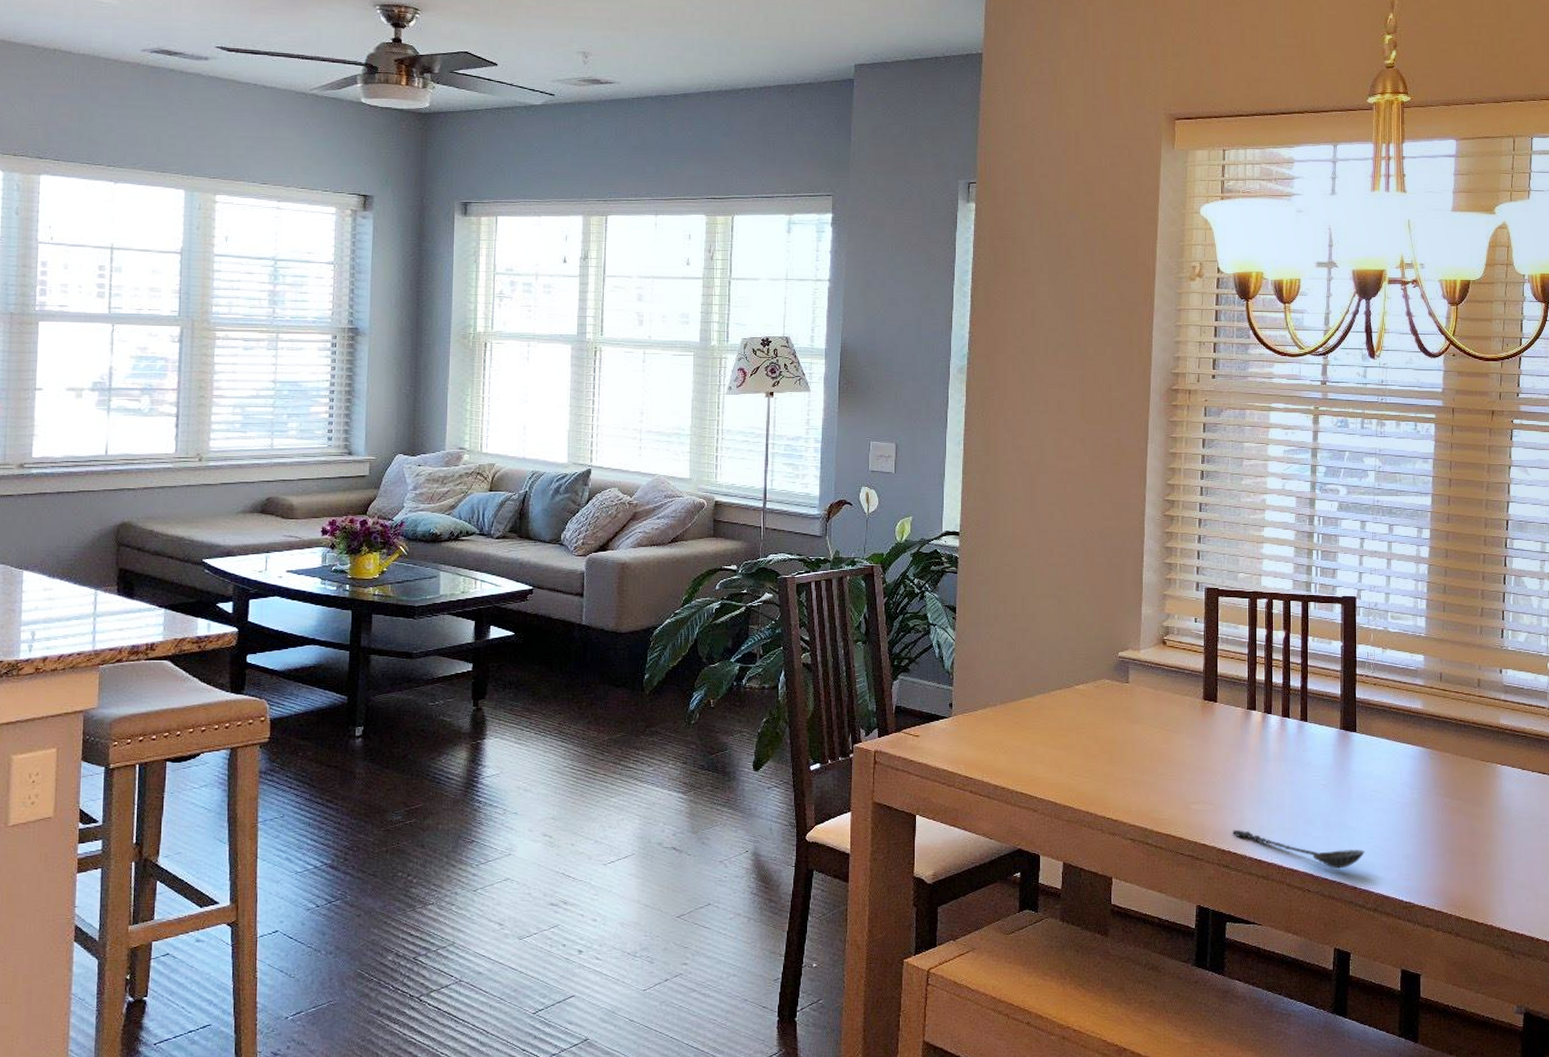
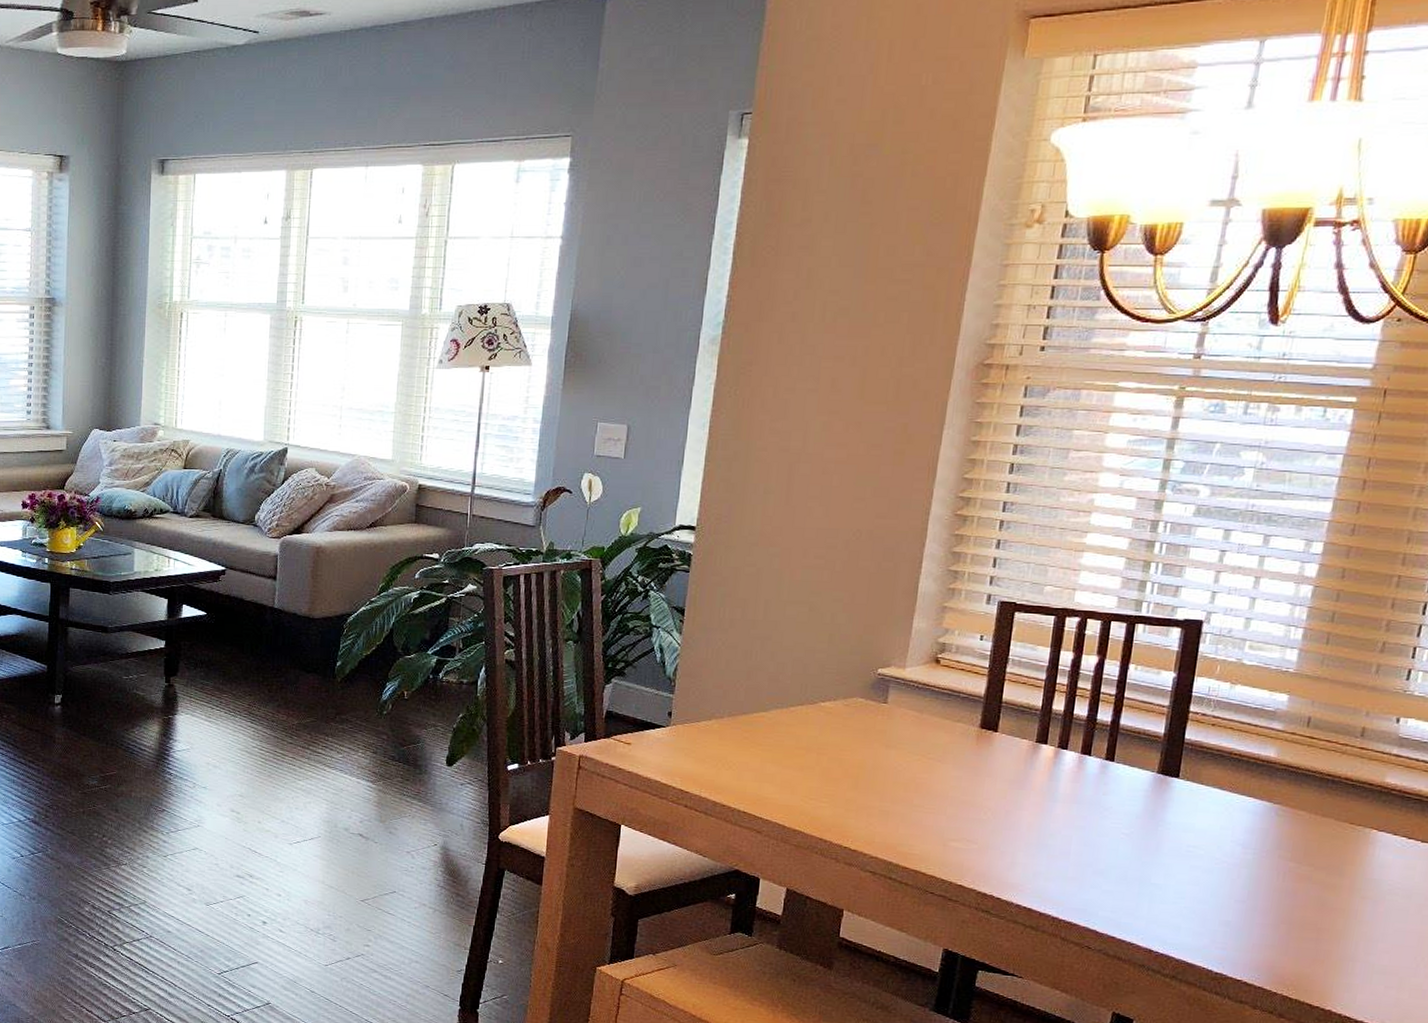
spoon: present [1232,829,1365,869] -> none [998,872,1170,929]

